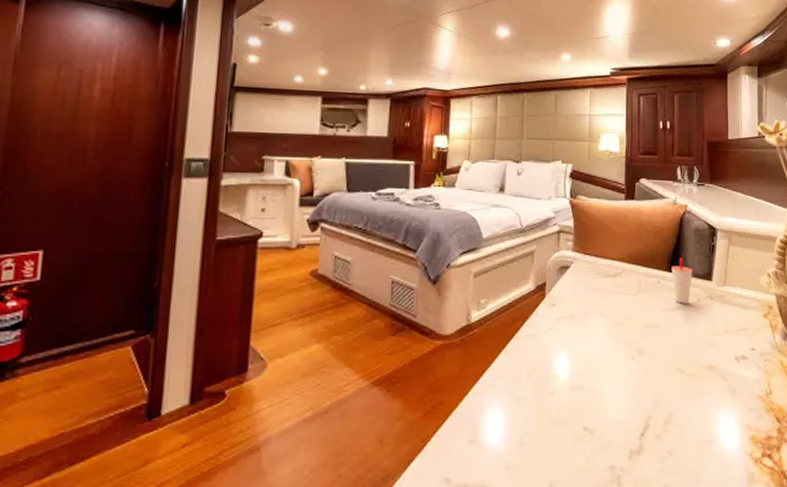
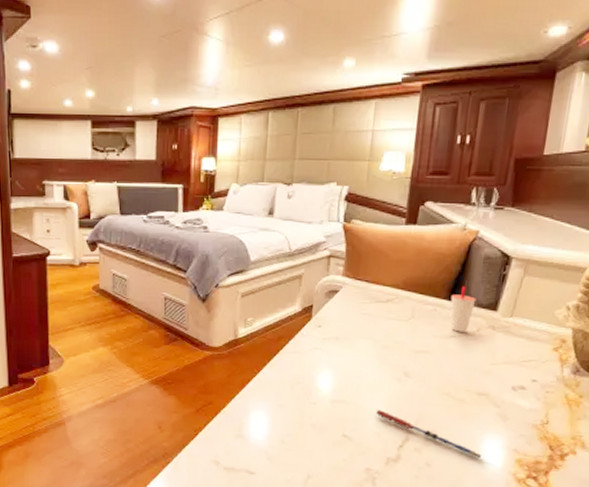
pen: none [615,394,719,441] -> present [376,410,482,459]

